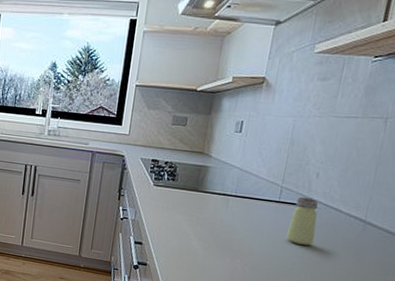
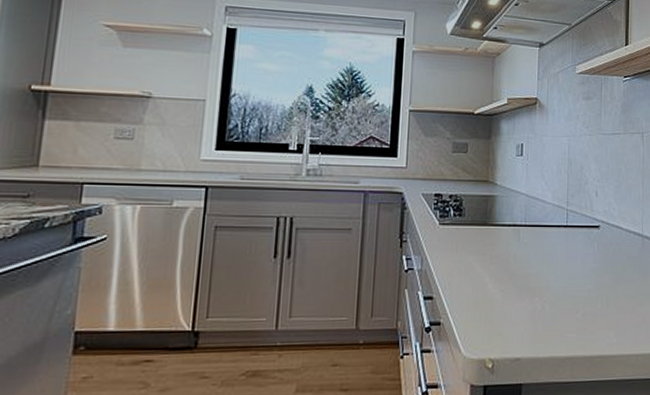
saltshaker: present [285,197,319,246] -> none [578,218,604,269]

